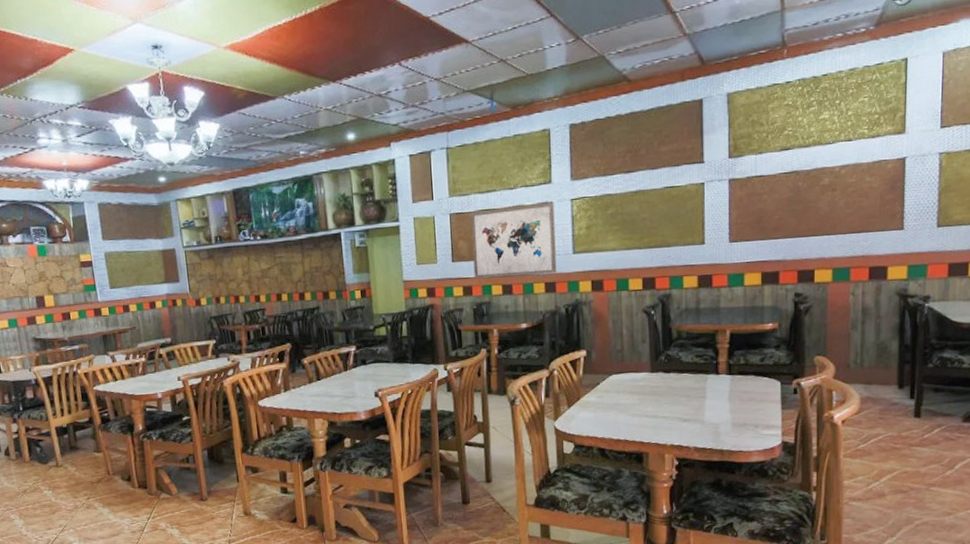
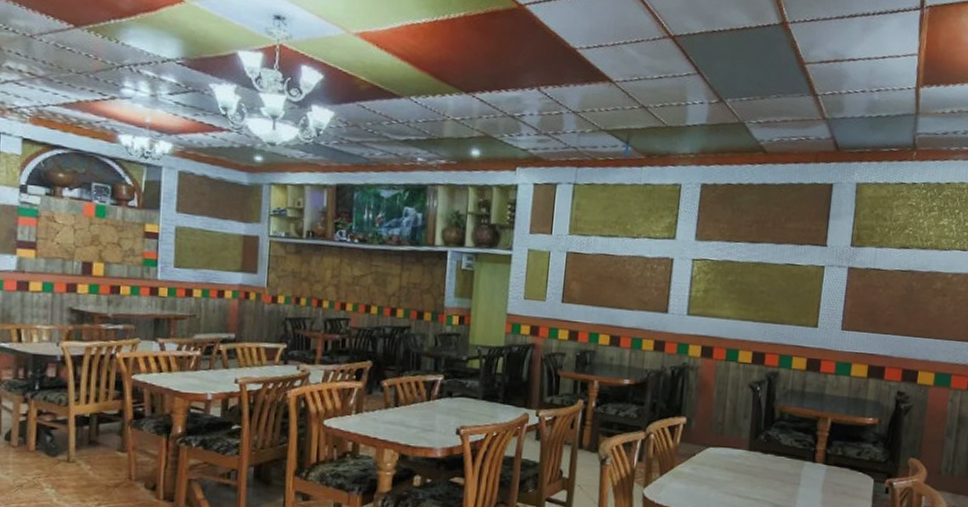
wall art: present [471,202,557,278] -> none [582,254,675,332]

